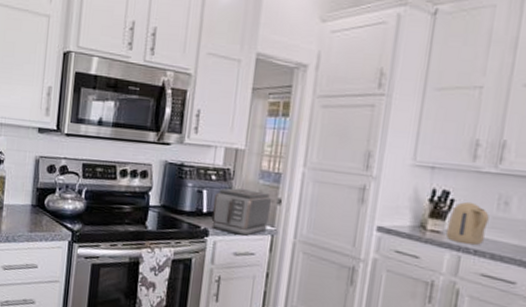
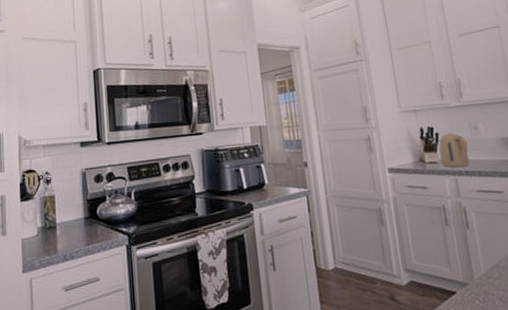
toaster: present [211,188,273,236] -> none [250,159,302,203]

